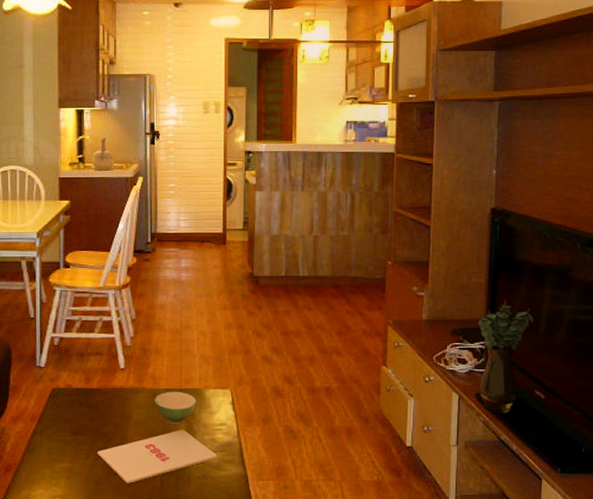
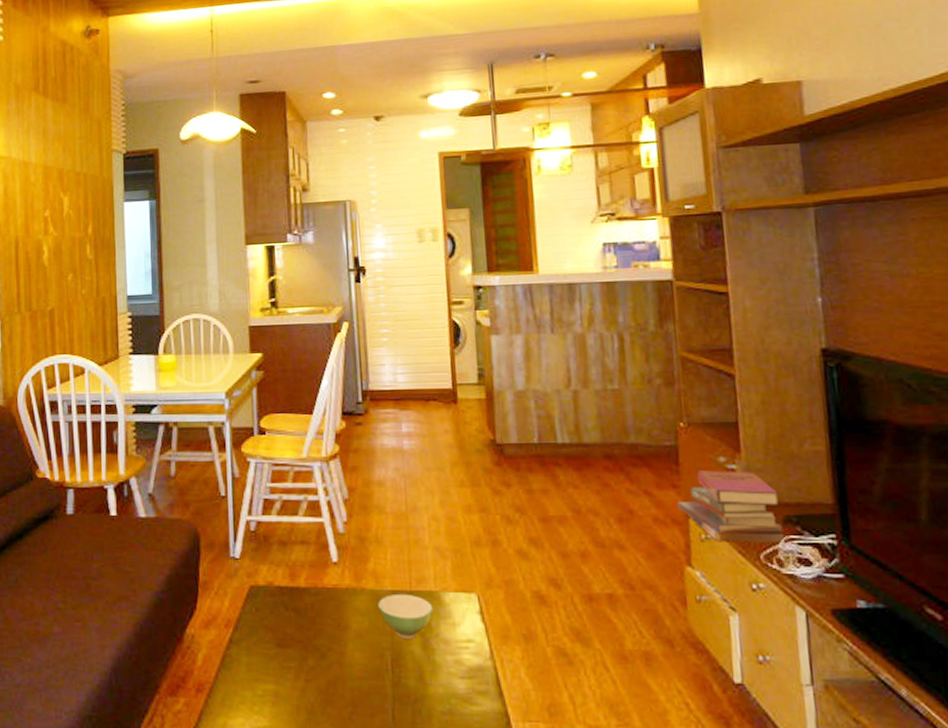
kettle: present [91,138,115,171] -> none [285,277,314,317]
magazine: present [97,429,218,484] -> none [308,645,467,717]
books: none [380,296,452,348] -> present [676,470,786,543]
vase: present [478,300,534,413] -> none [822,476,909,640]

